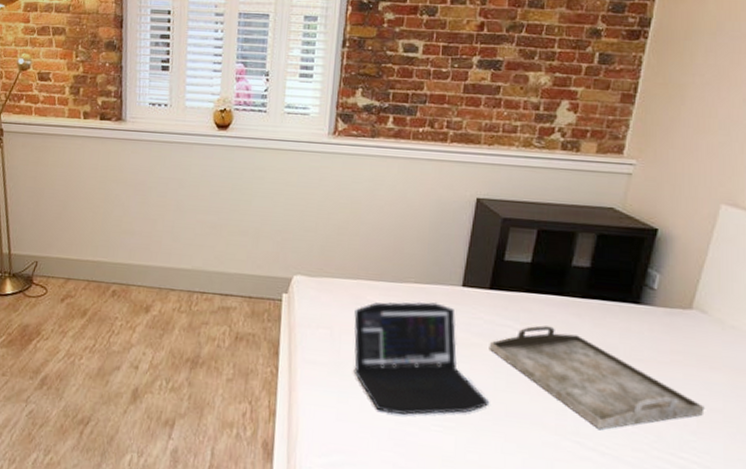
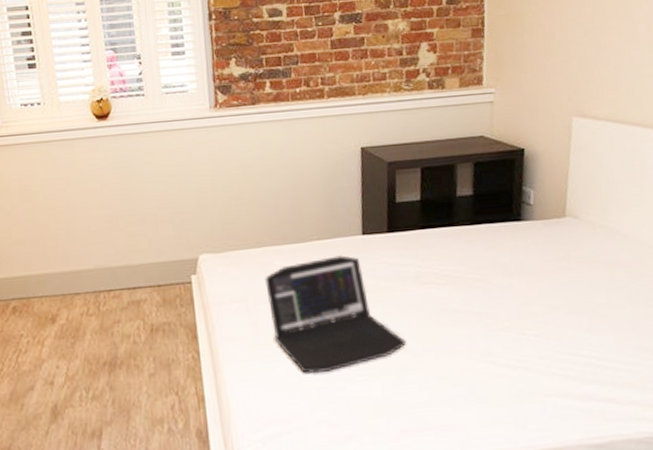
serving tray: present [489,325,705,430] -> none [396,257,593,346]

